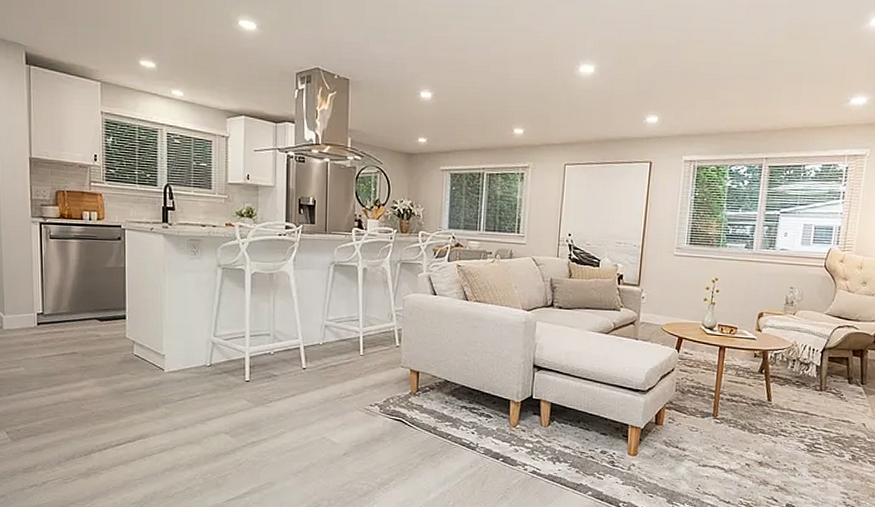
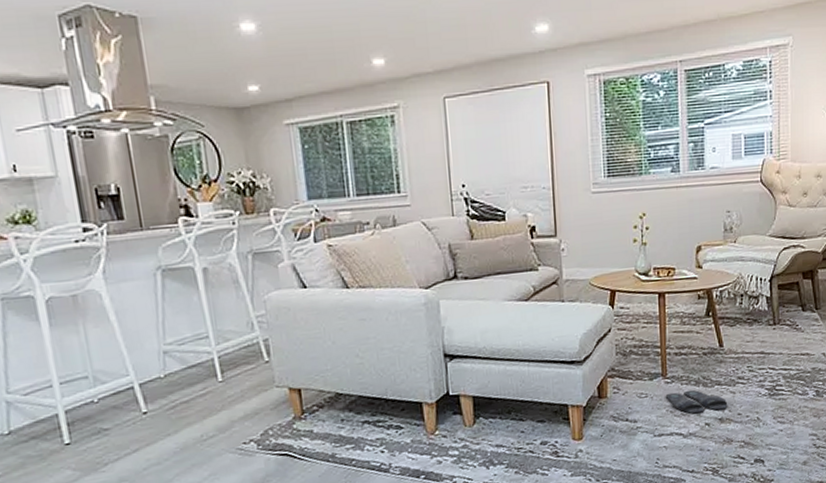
slippers: none [713,431,769,456] -> present [665,390,728,414]

